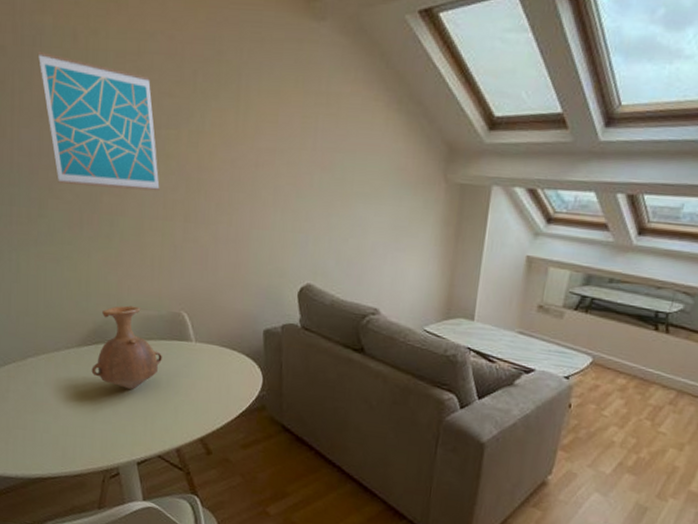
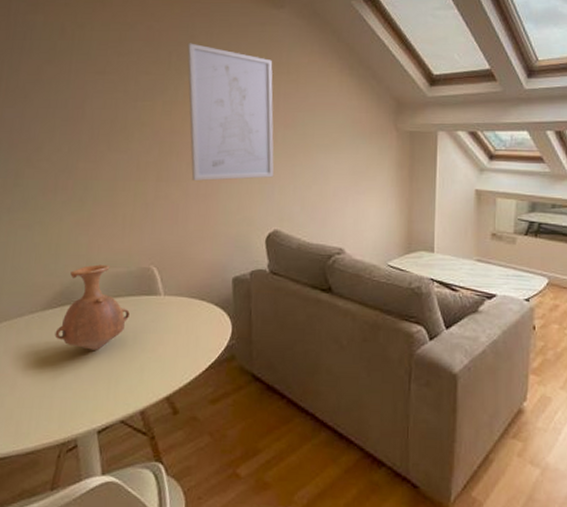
wall art: present [37,52,160,192] -> none [27,44,134,156]
wall art: none [214,60,311,227] -> present [187,43,274,181]

